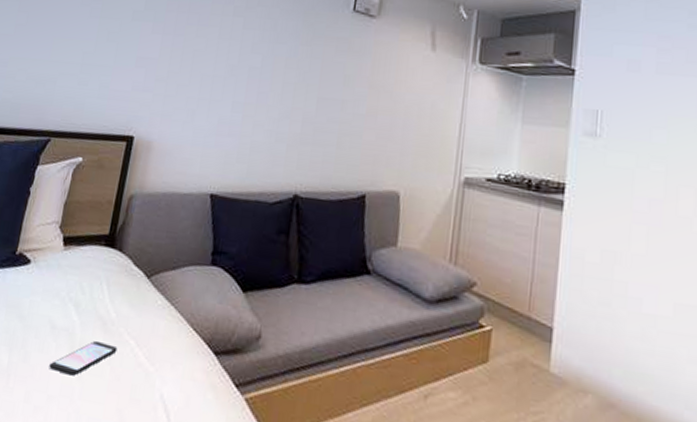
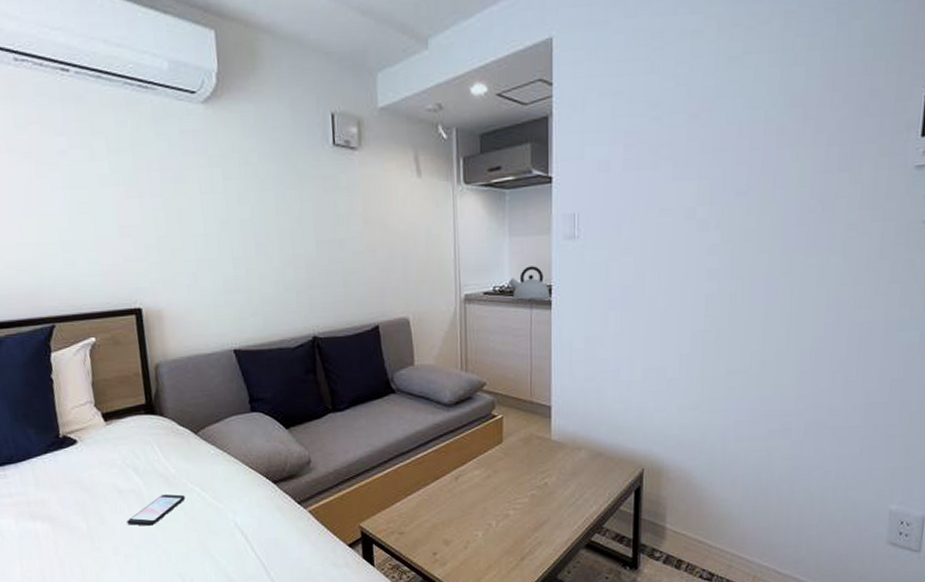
kettle: none [516,158,563,198] -> present [509,266,550,301]

